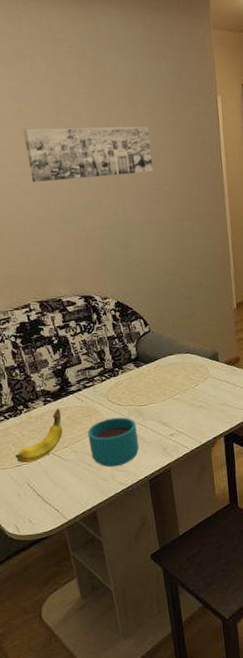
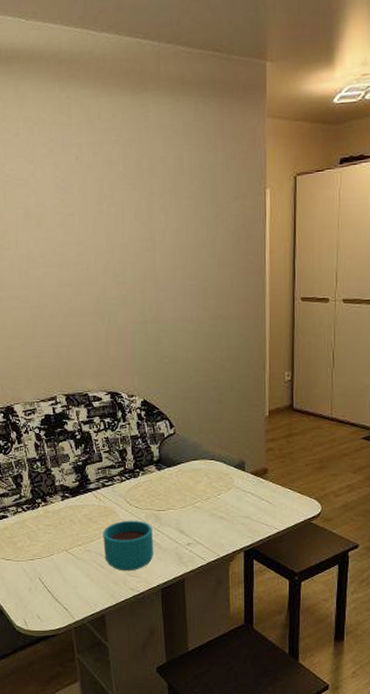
fruit: present [15,408,63,464] -> none [30,505,79,558]
wall art: present [23,126,153,182] -> none [64,218,192,273]

